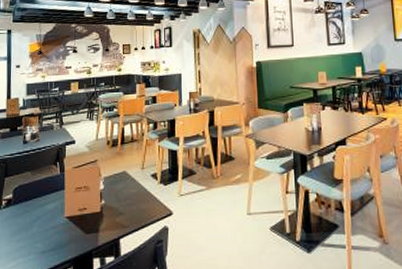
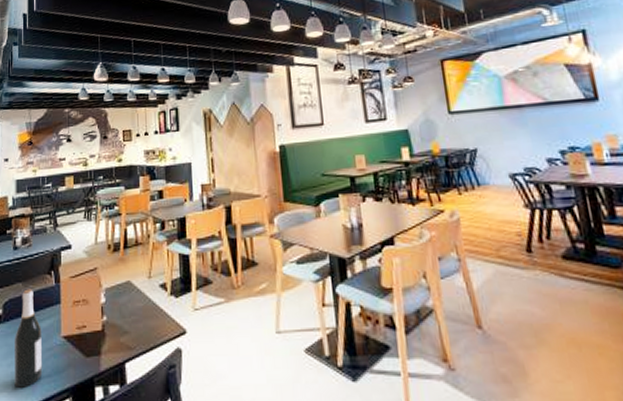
wine bottle: none [22,177,48,259] -> present [14,289,43,388]

